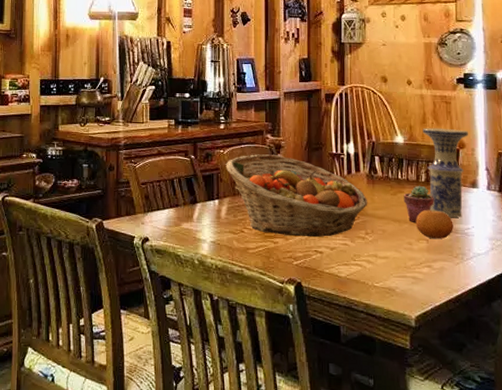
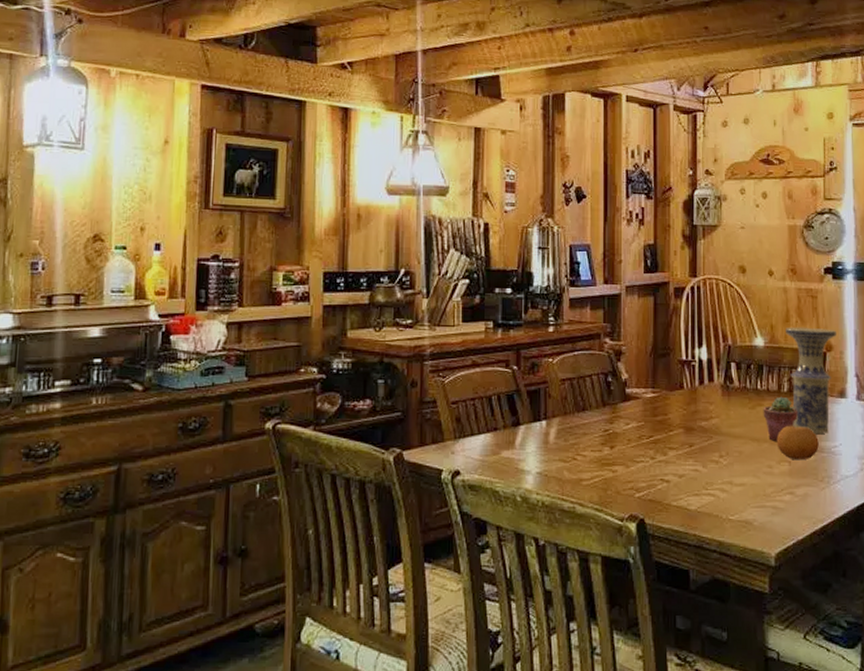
fruit basket: present [226,154,368,237] -> none [555,363,723,463]

